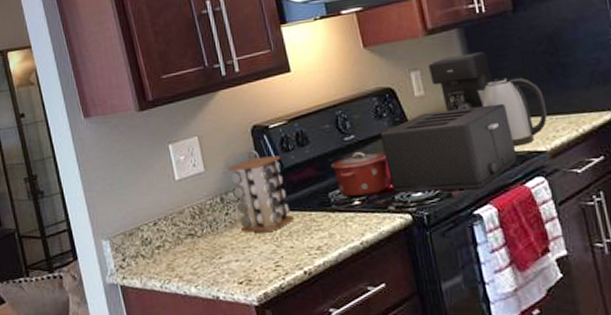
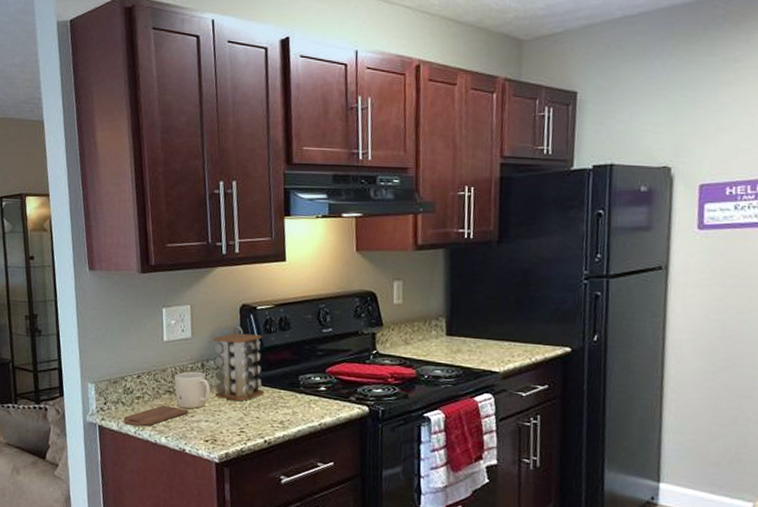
cutting board: none [146,250,216,280] -> present [123,405,189,426]
mug: none [193,207,237,251] -> present [174,371,211,409]
casserole: present [329,151,392,198] -> none [305,344,358,385]
toaster: present [379,103,518,193] -> none [355,319,473,396]
coffee maker: present [429,52,492,112] -> none [411,273,466,325]
kettle: present [477,77,548,146] -> none [449,300,508,364]

